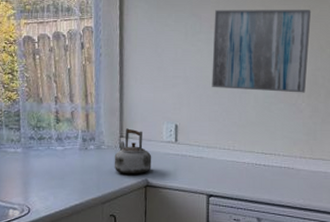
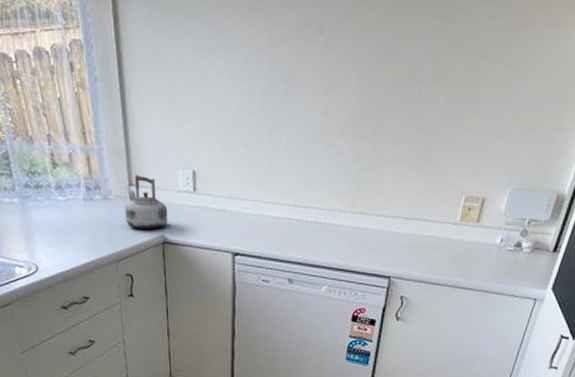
wall art: present [211,10,312,93] -> none [234,14,363,131]

